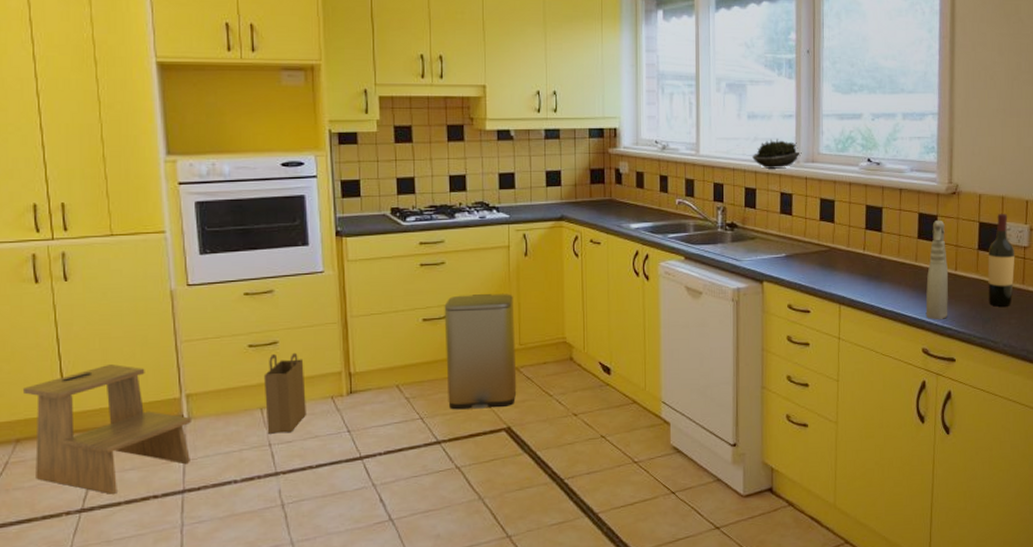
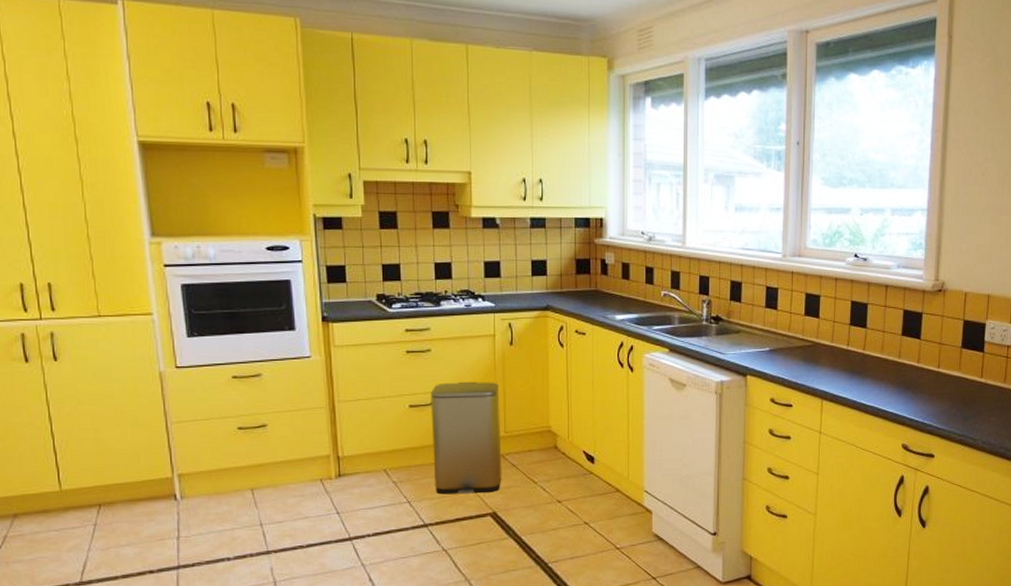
step stool: present [22,364,191,494] -> none [17,444,184,569]
shopping bag: present [263,352,306,434] -> none [253,436,296,514]
succulent plant: present [751,139,802,169] -> none [738,232,789,262]
spray bottle: present [925,221,949,321] -> none [907,318,931,417]
wine bottle: present [988,213,1015,307] -> none [969,311,998,405]

